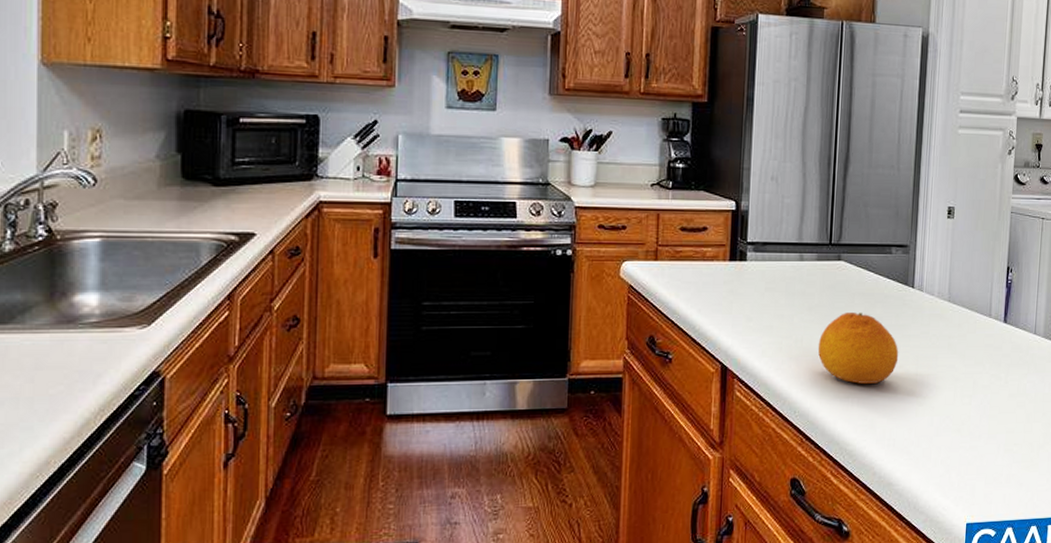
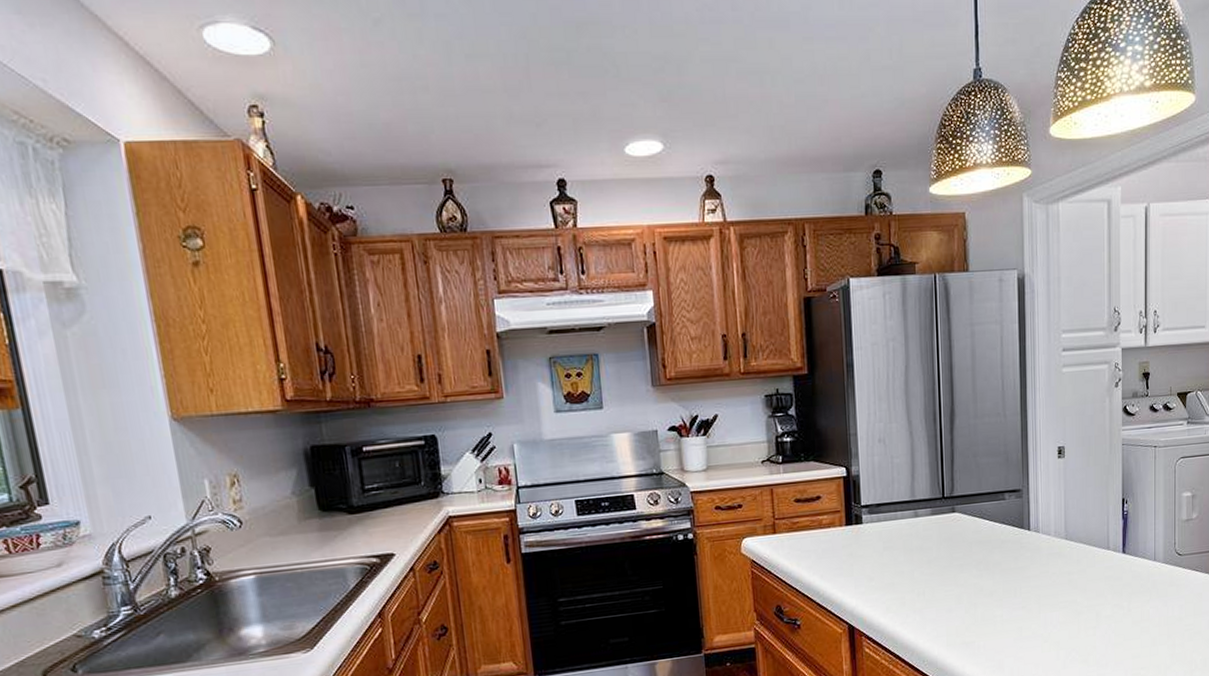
fruit: present [817,313,899,384] -> none [940,560,1021,628]

